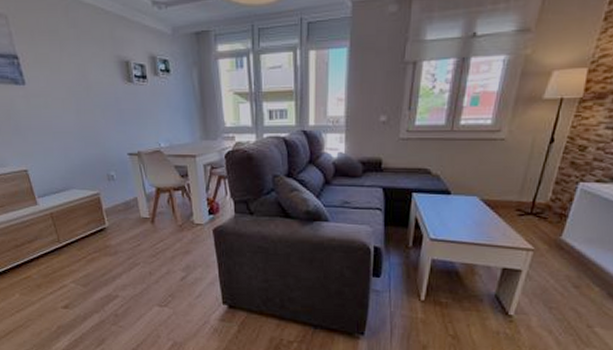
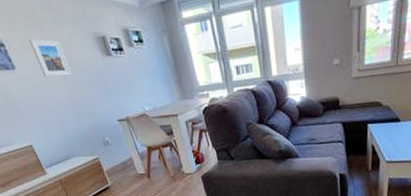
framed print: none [45,55,85,99] -> present [28,39,72,78]

